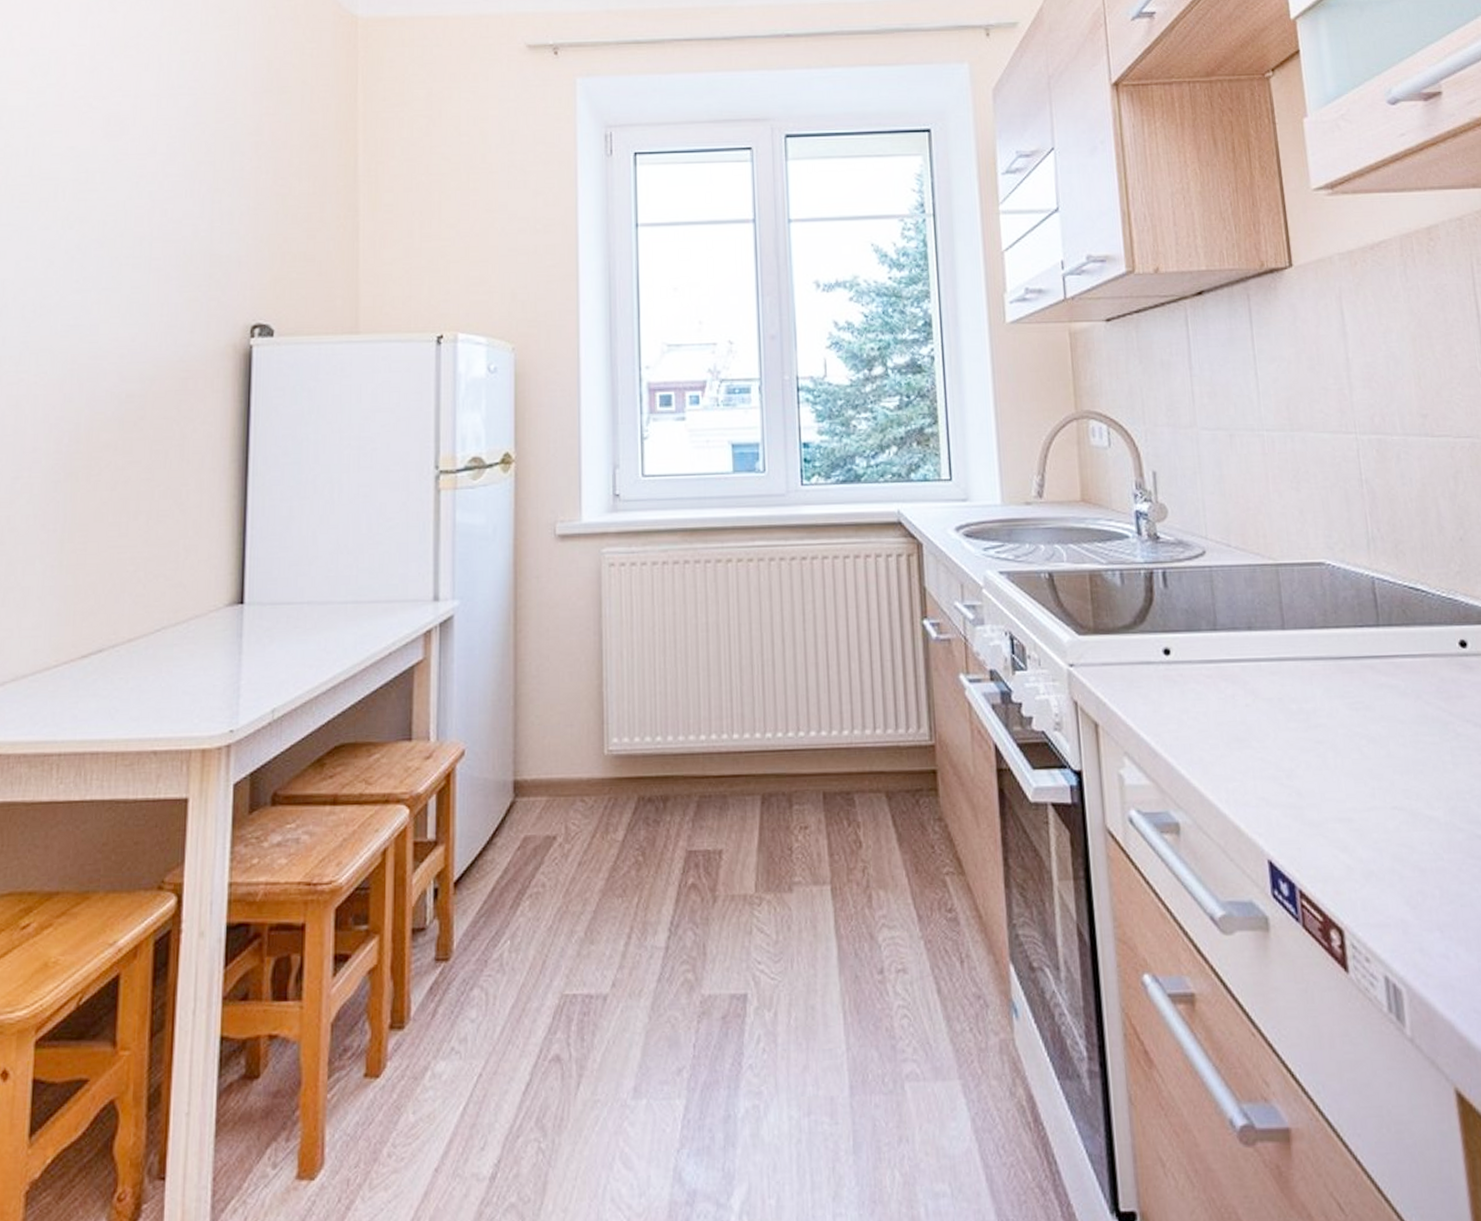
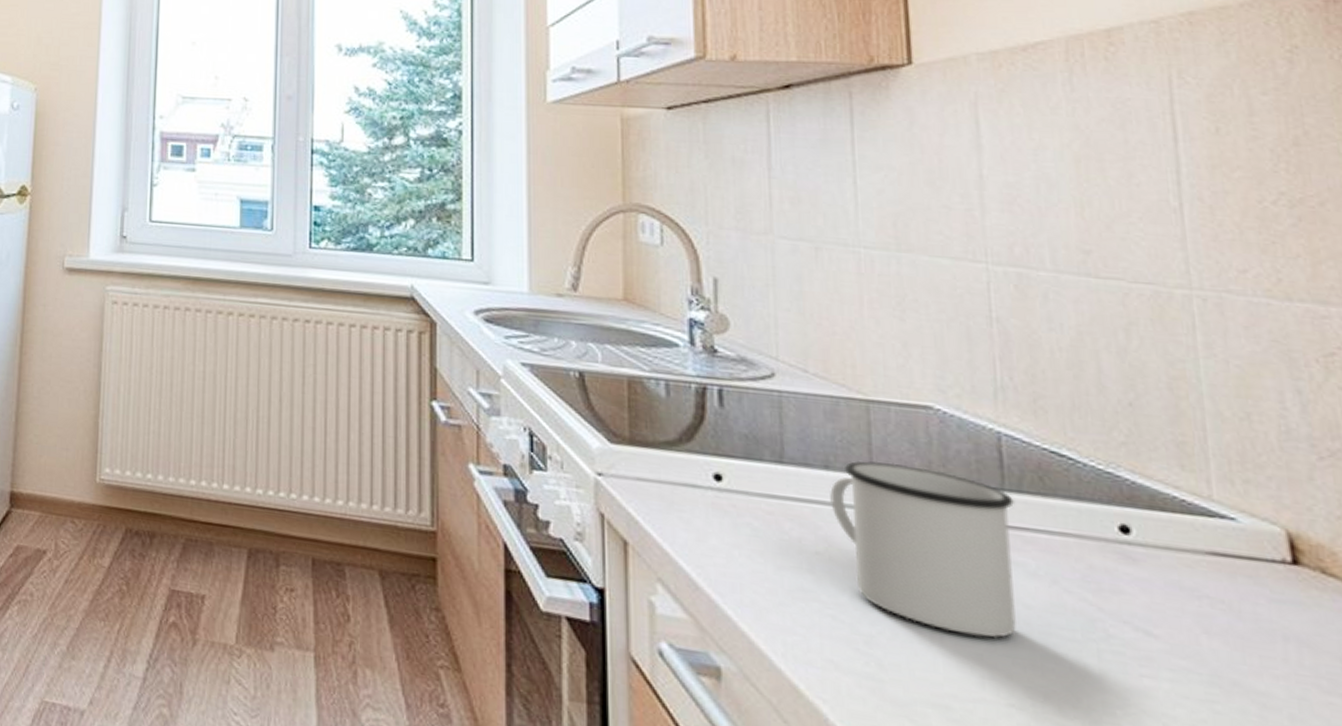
mug: none [1253,616,1394,754] -> present [830,460,1016,639]

